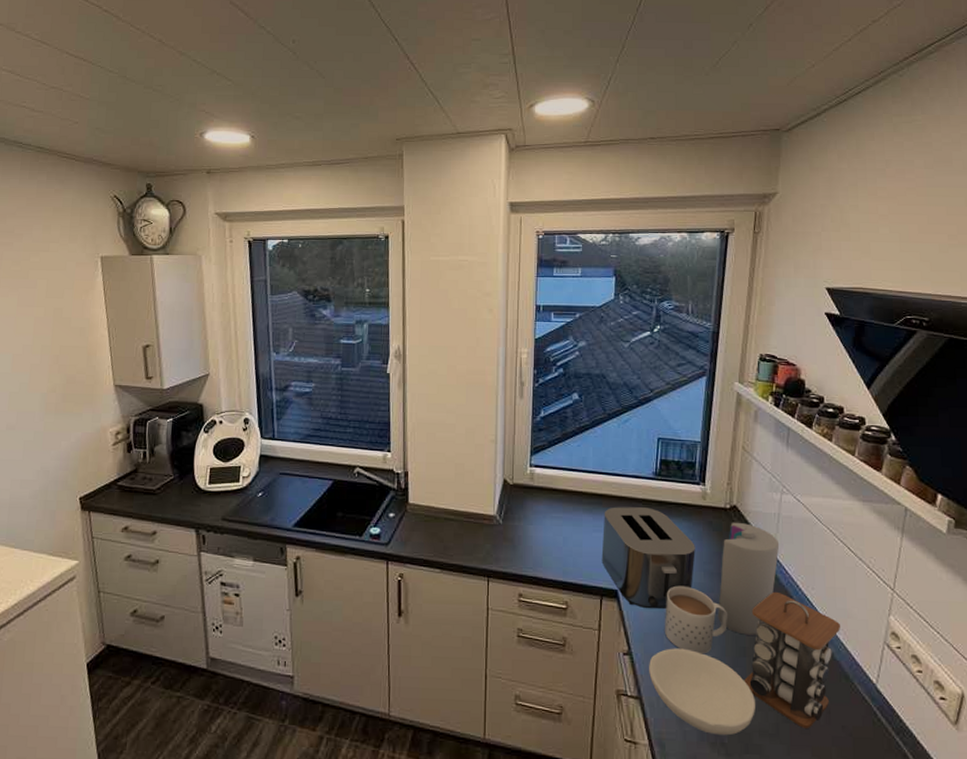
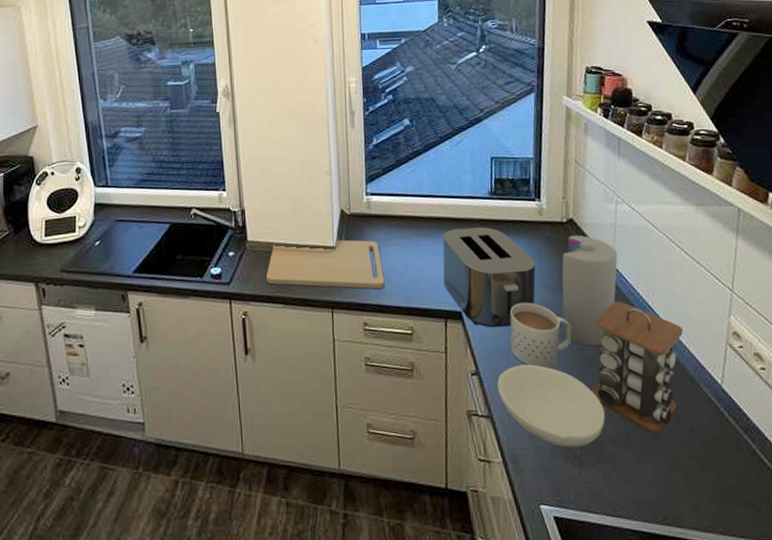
cutting board: none [425,507,543,561] -> present [266,239,385,290]

